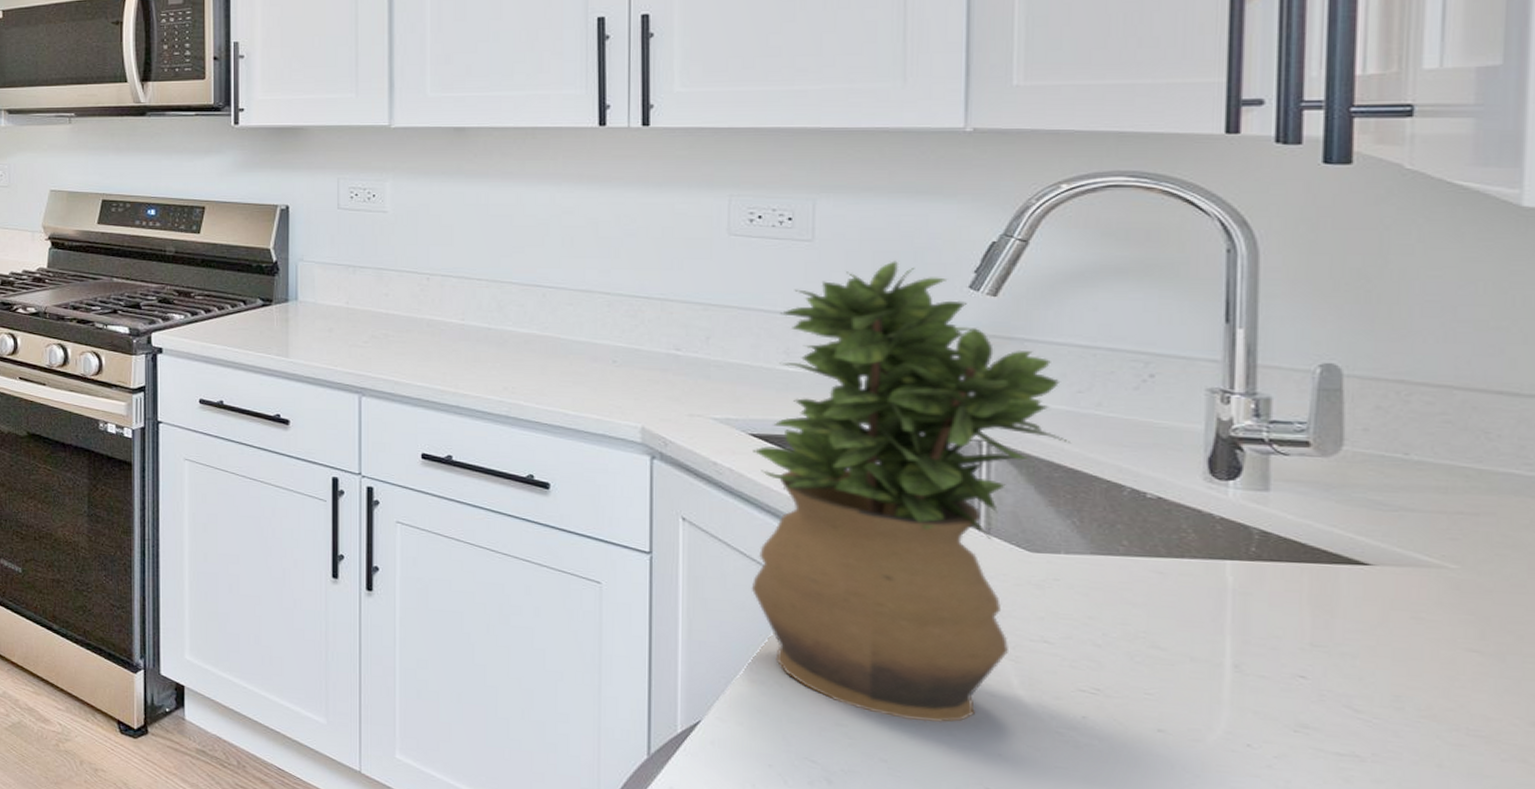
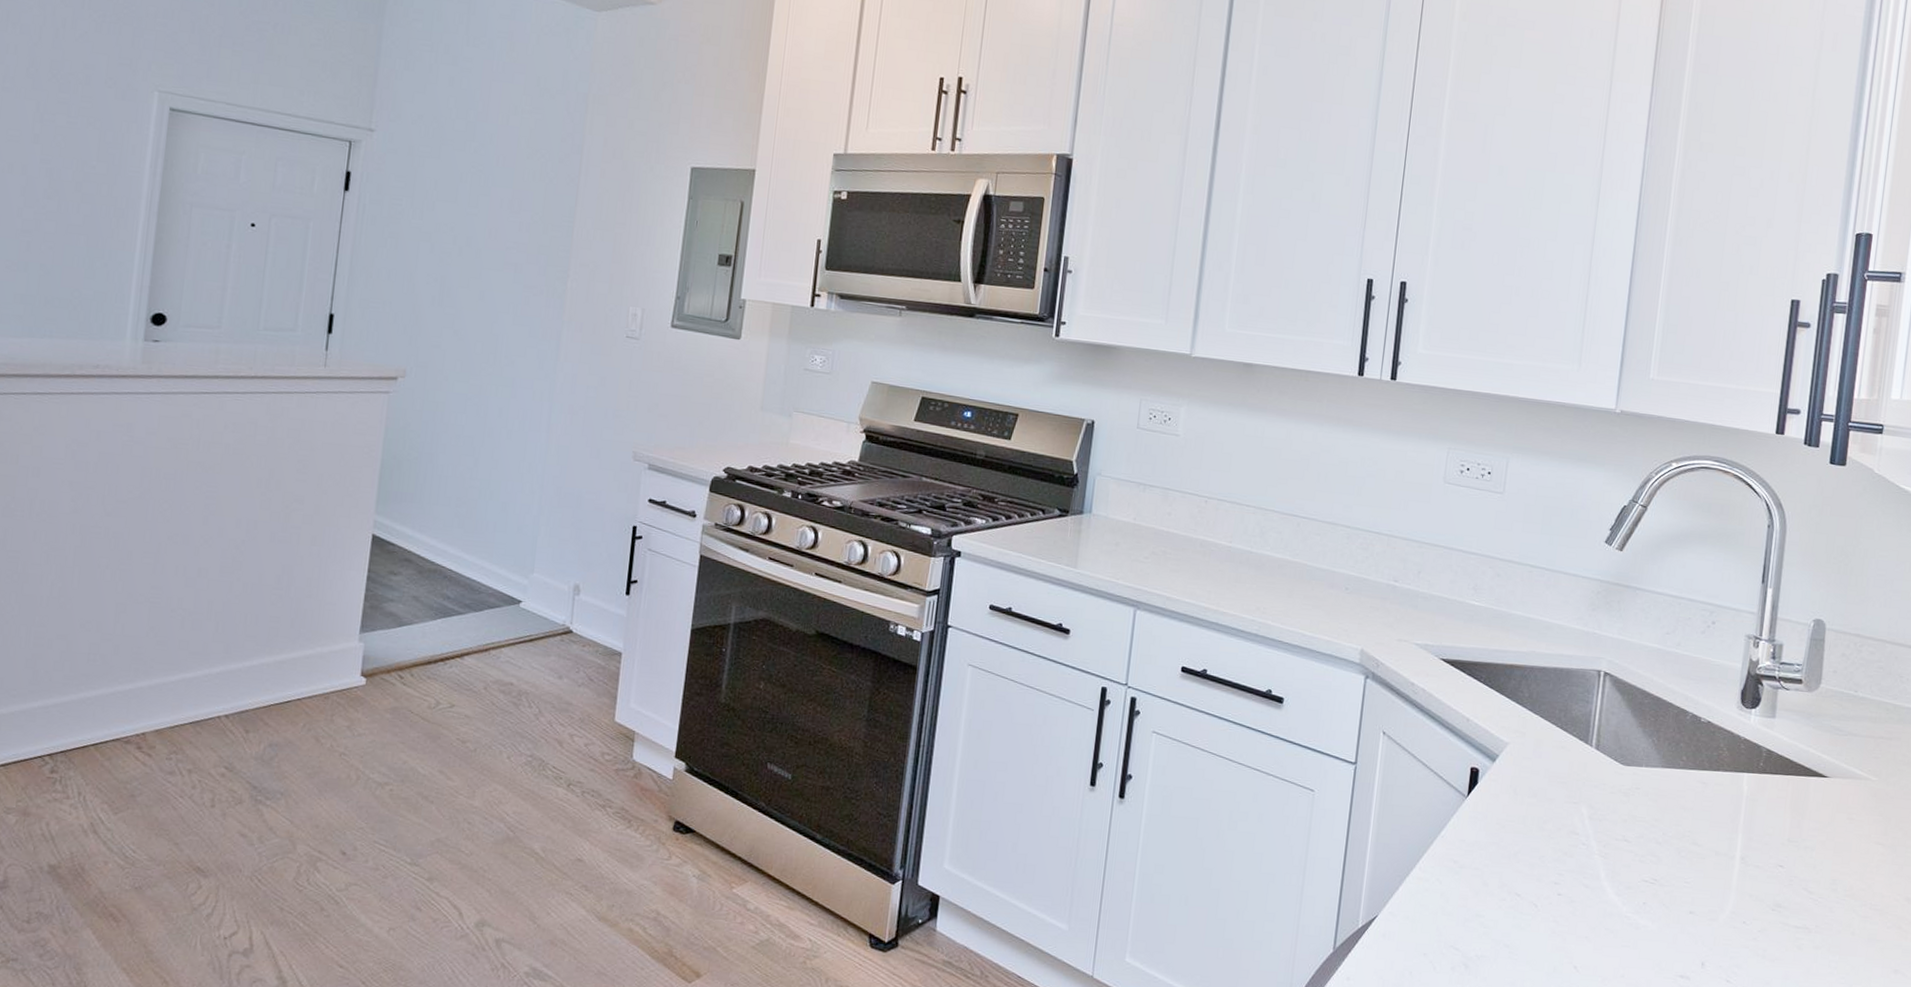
potted plant: present [751,261,1072,723] -> none [1427,515,1659,912]

